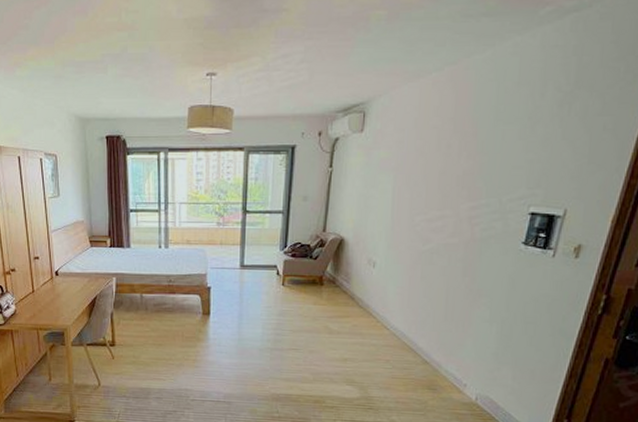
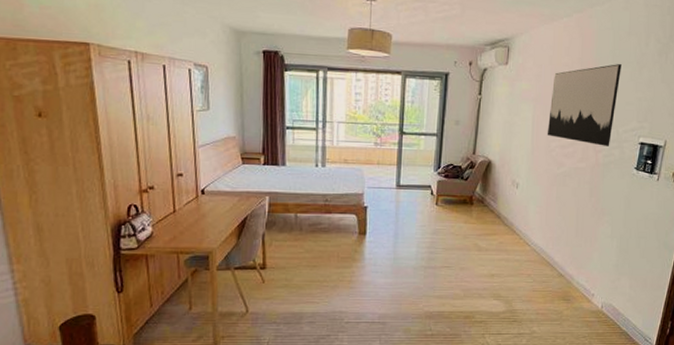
wall art: none [410,121,507,218] -> present [547,64,622,146]

